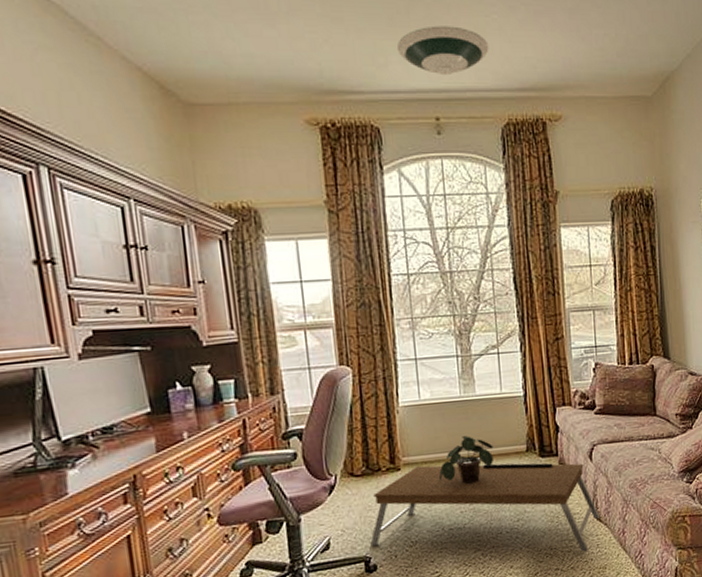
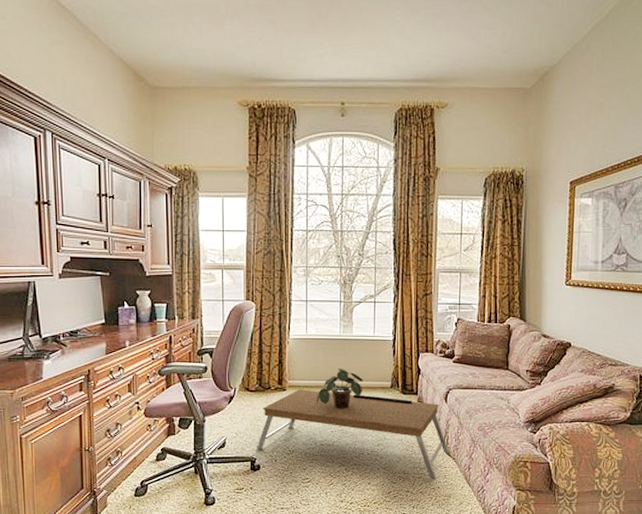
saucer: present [396,26,489,76] -> none [315,26,391,68]

